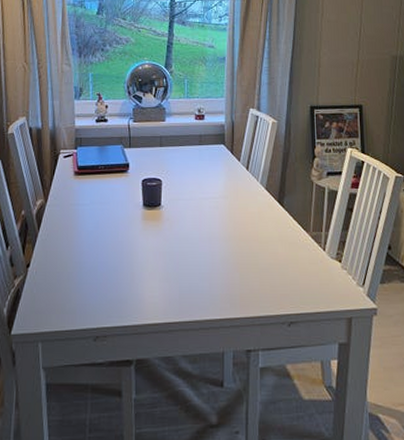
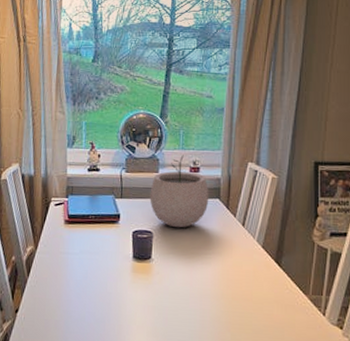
plant pot: none [157,103,215,174] -> present [149,155,209,228]

